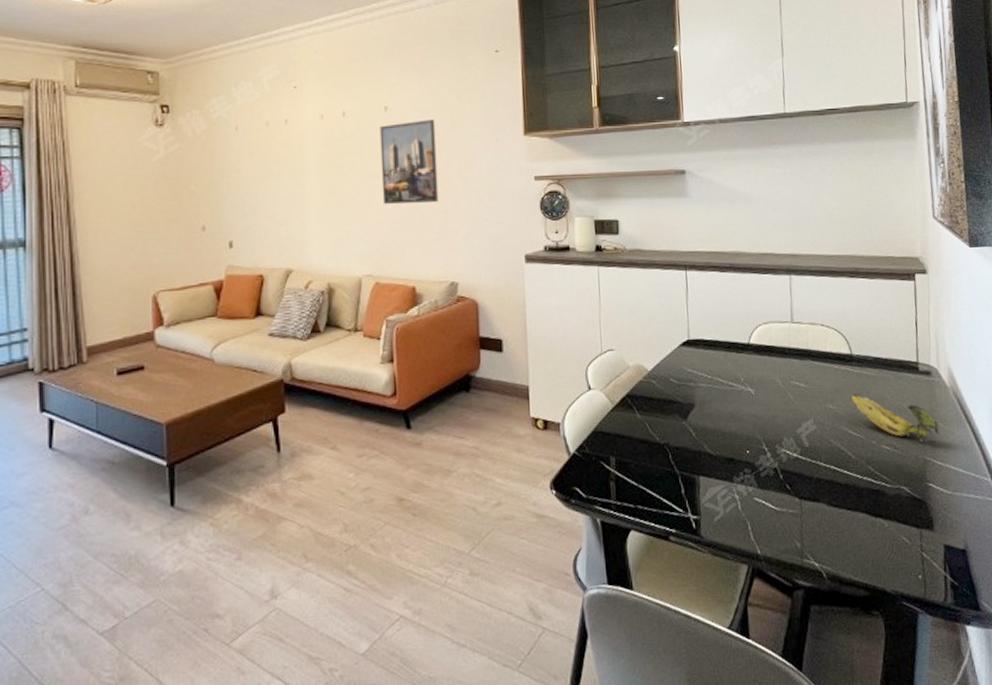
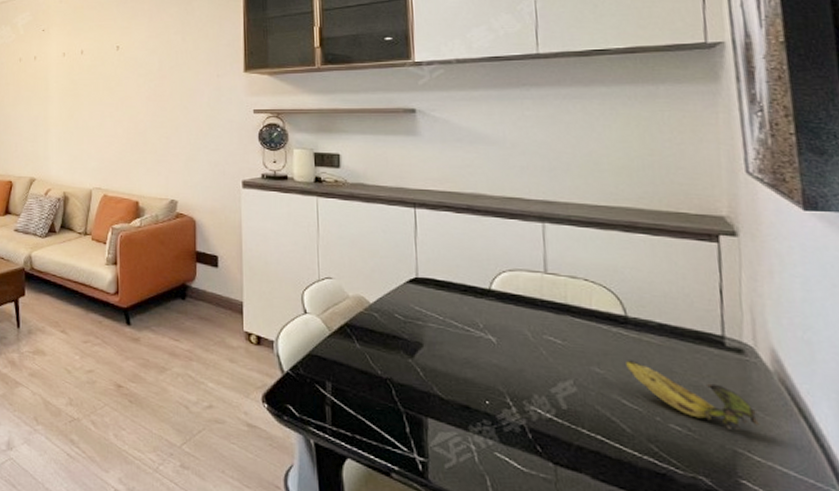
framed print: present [379,119,439,204] -> none [112,57,162,129]

